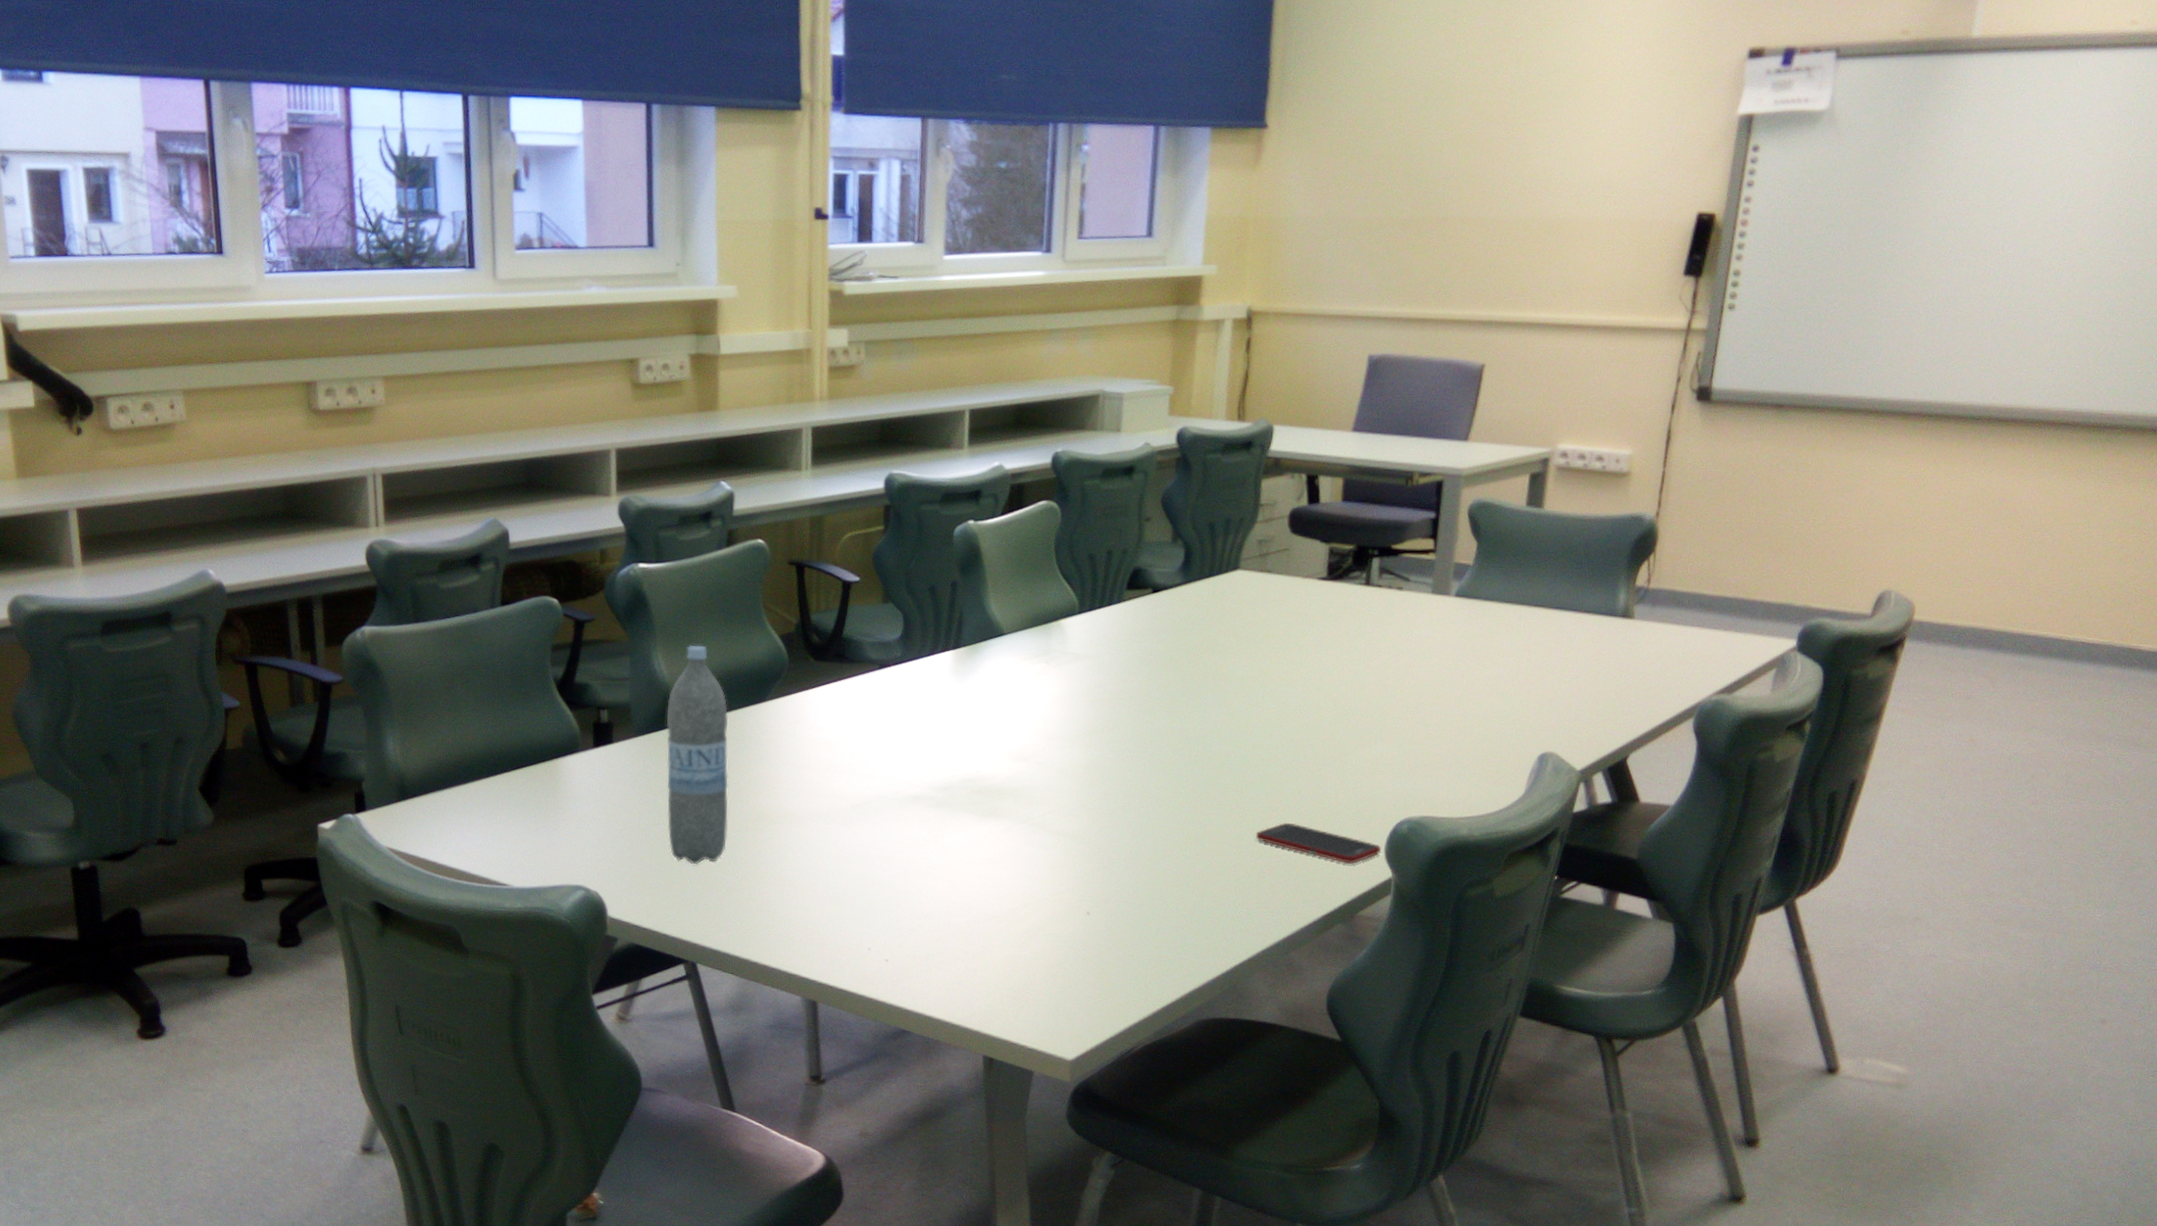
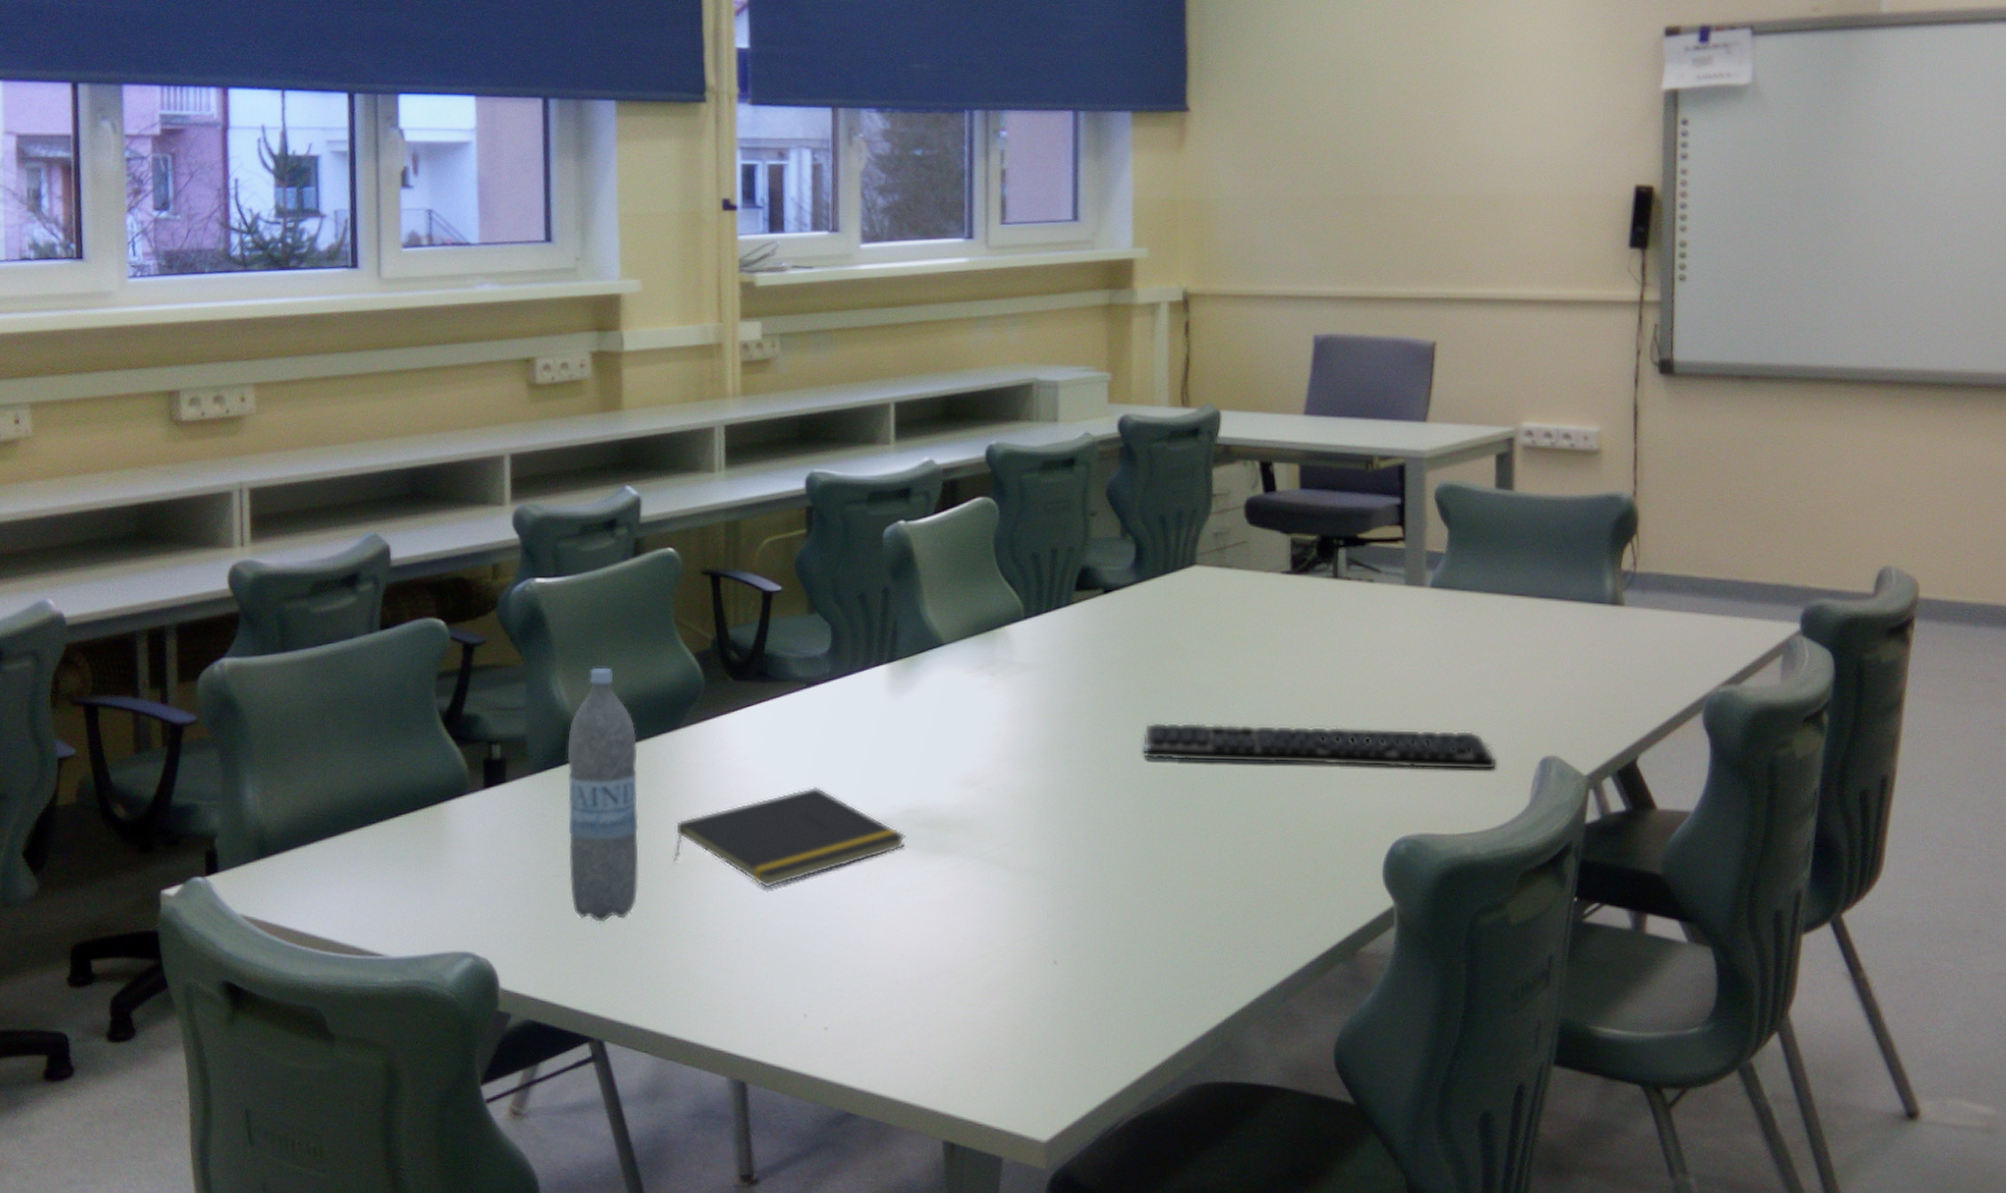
notepad: none [759,756,963,842] -> present [674,786,906,888]
keyboard: none [1177,710,1499,763] -> present [1142,722,1497,771]
cell phone: present [1255,822,1381,864] -> none [1237,846,1378,892]

